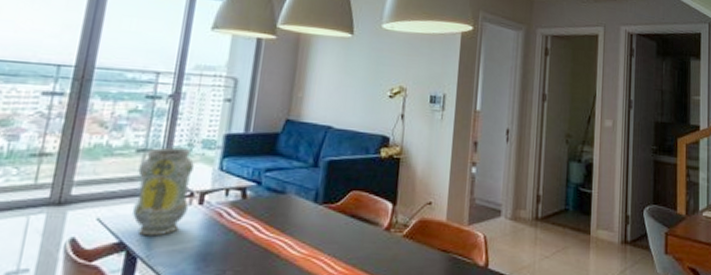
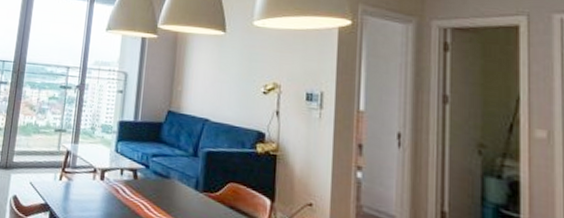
vase: present [133,147,194,236] -> none [54,129,96,203]

